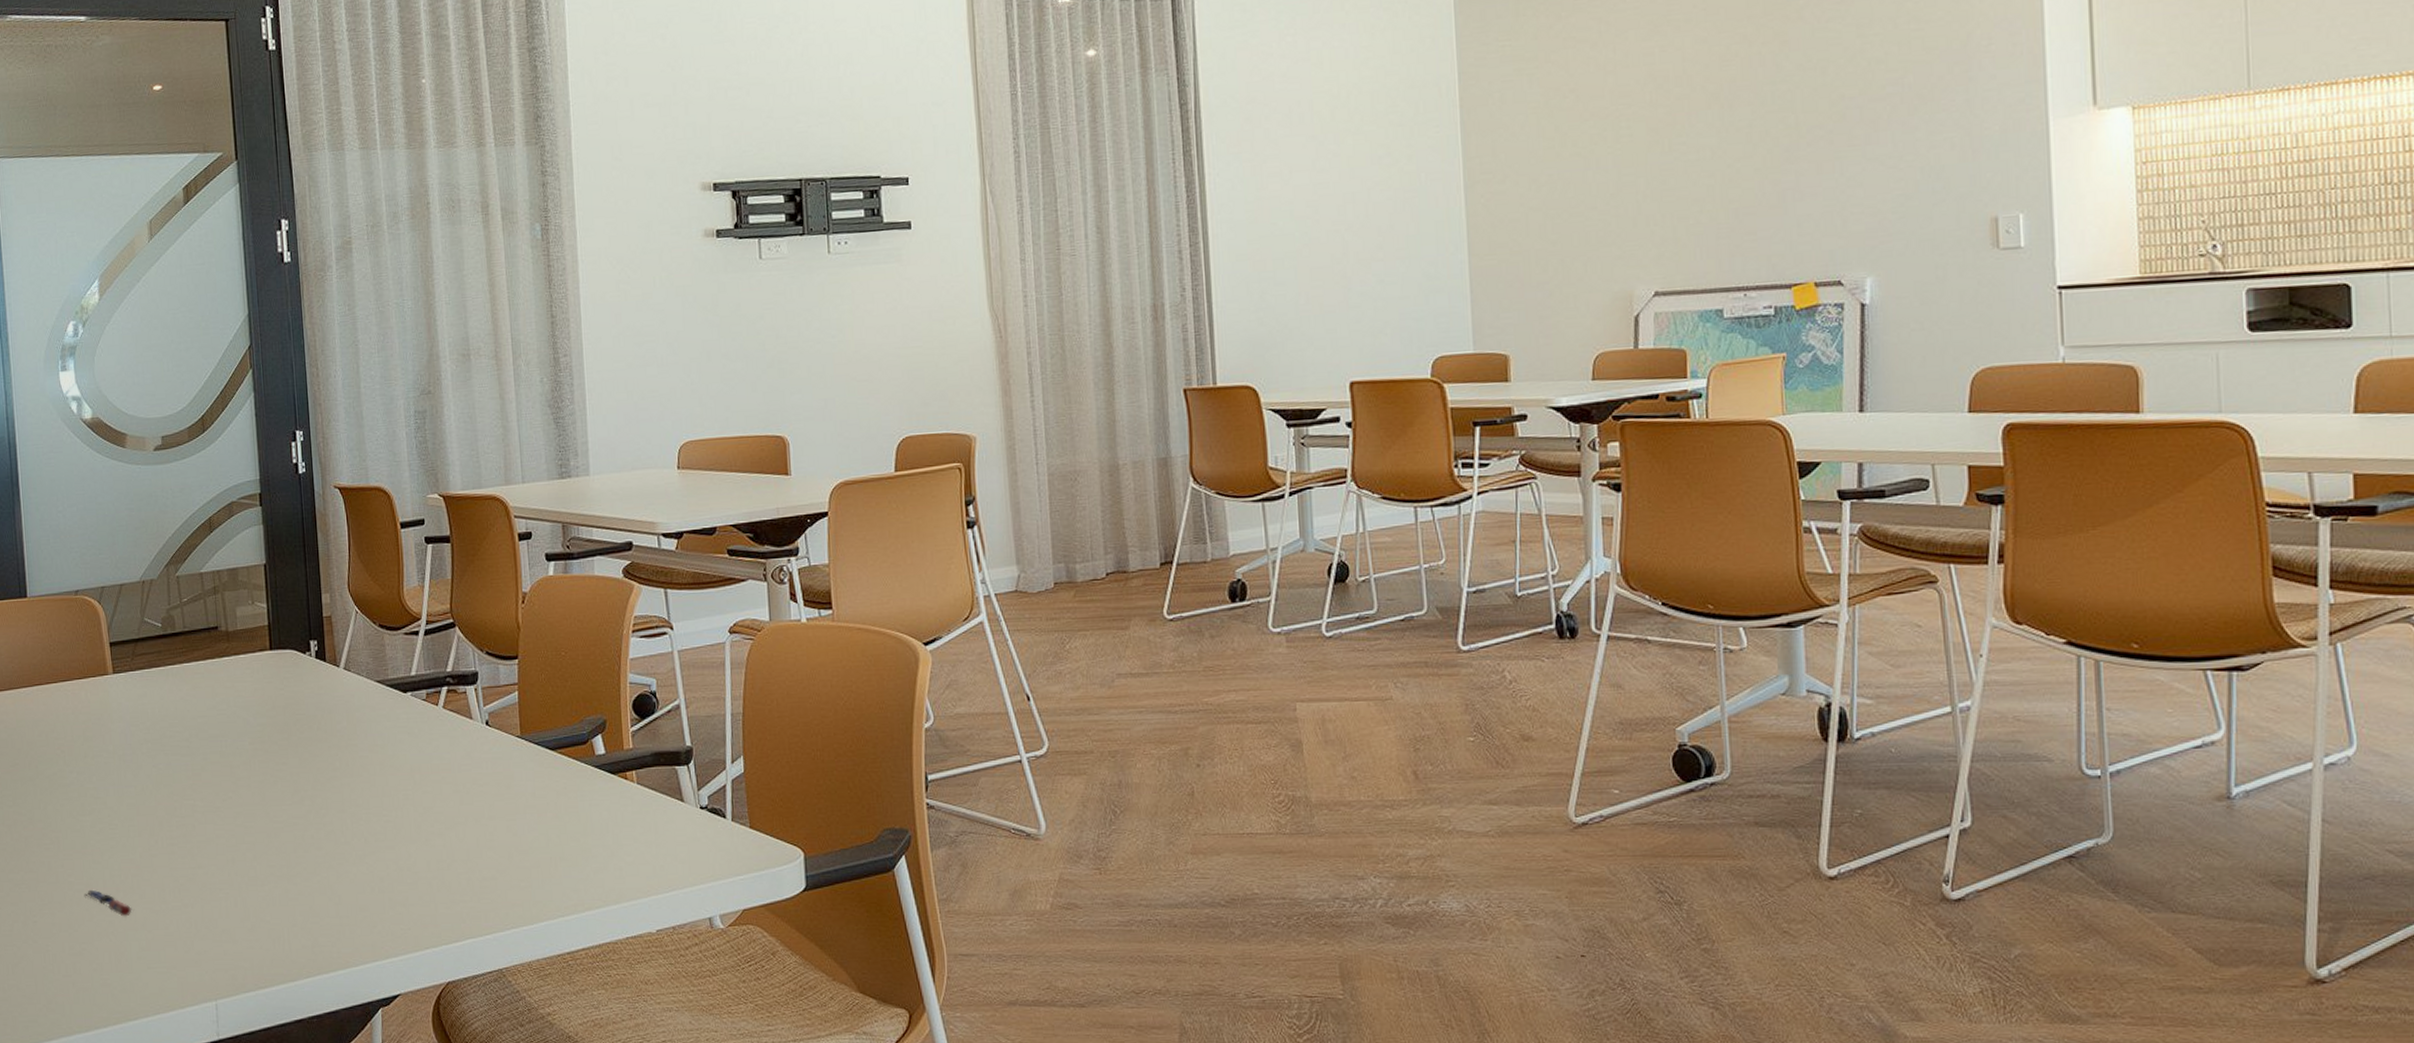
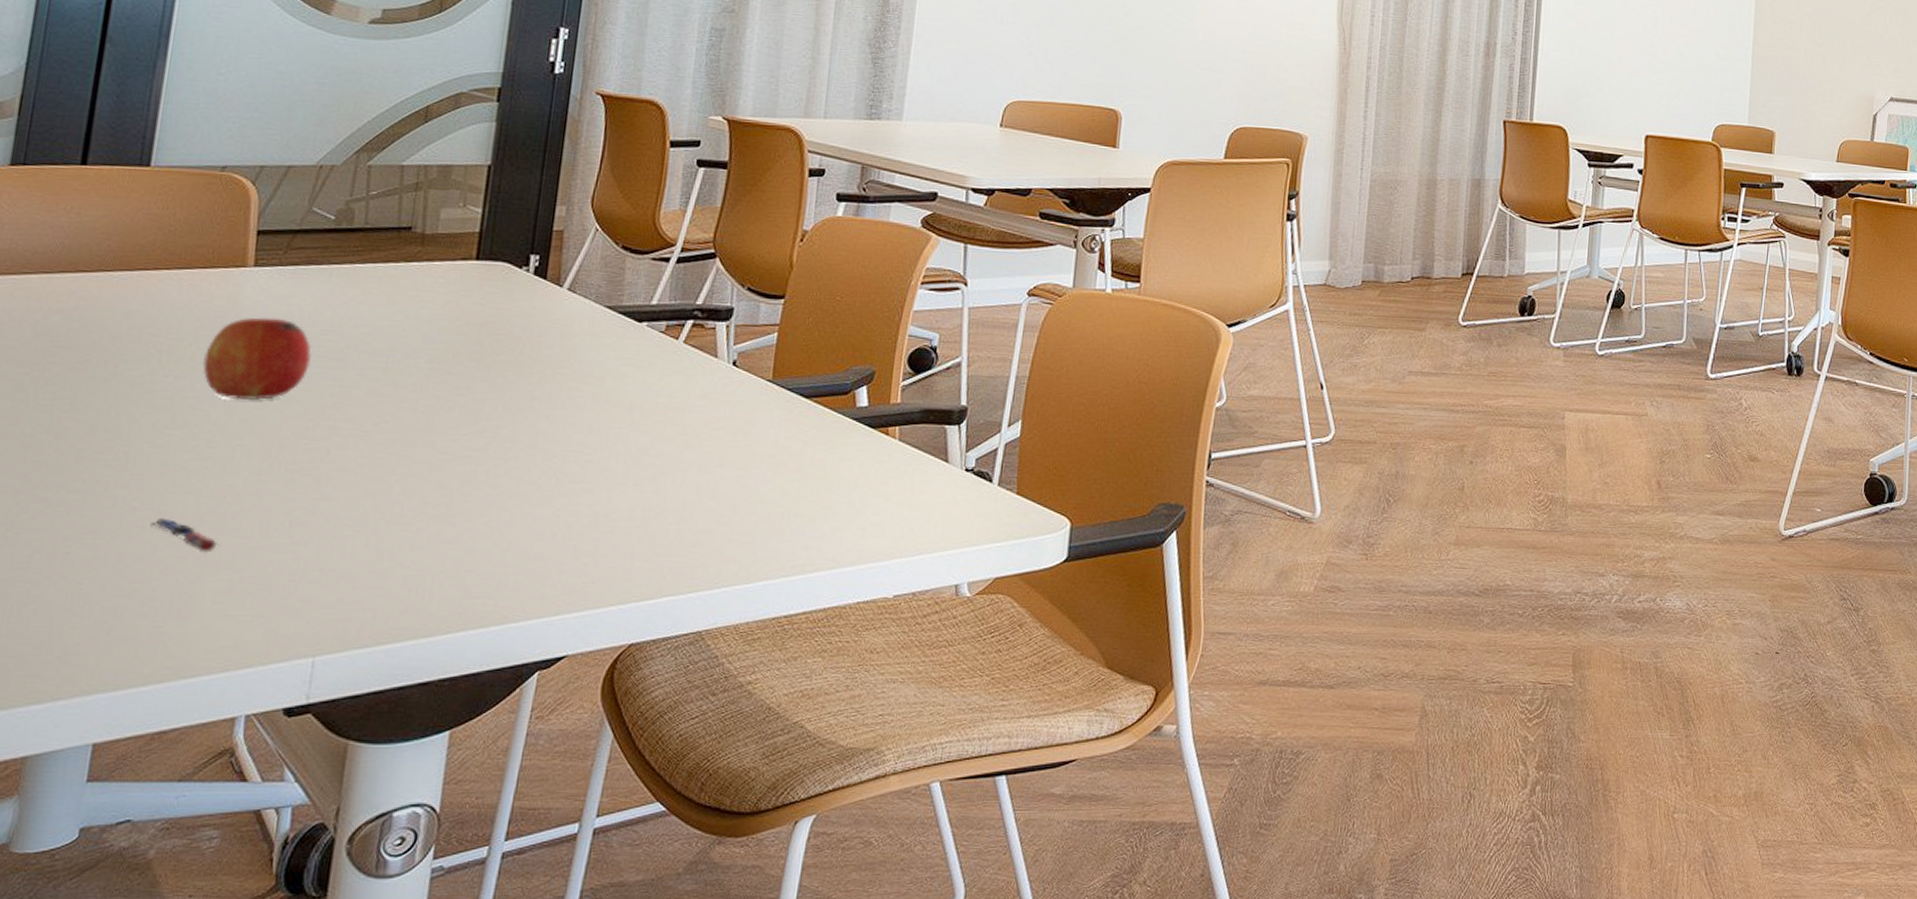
fruit: none [93,716,167,788] -> present [202,317,312,401]

